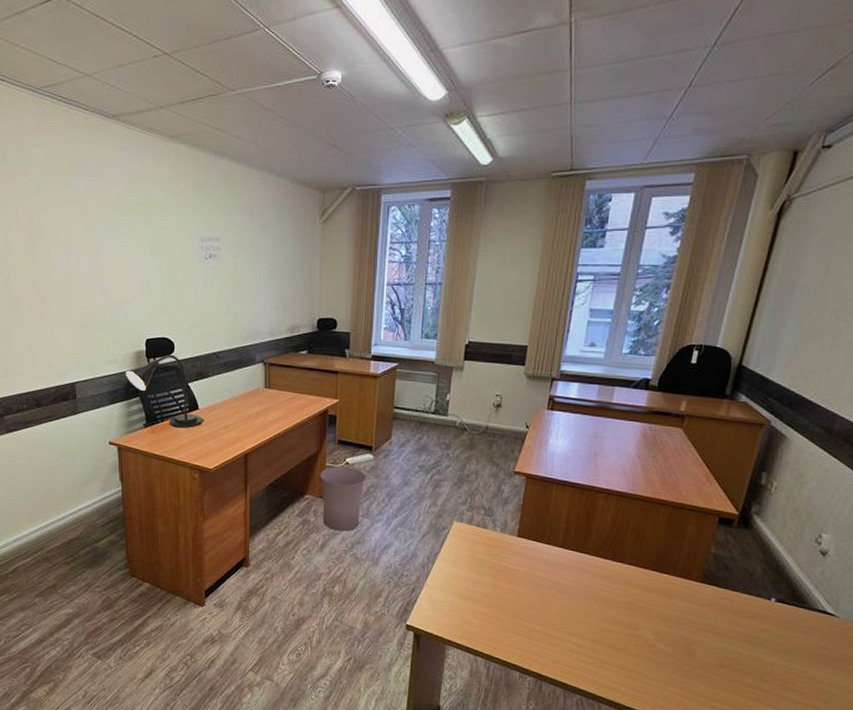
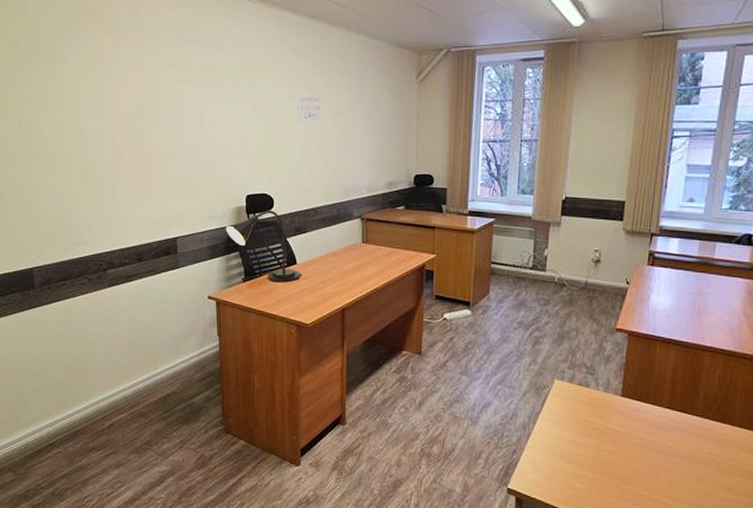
waste bin: present [319,466,367,531] -> none [417,322,465,389]

